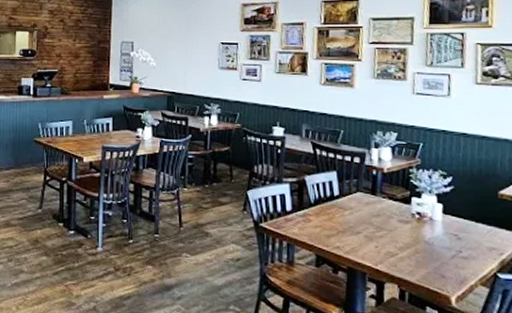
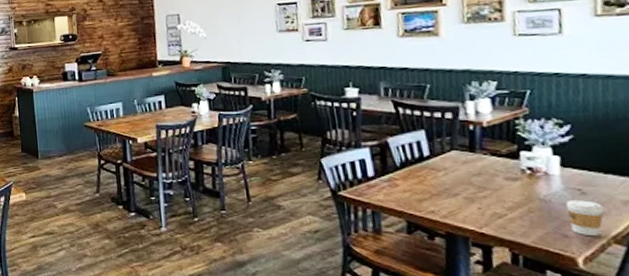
coffee cup: none [444,244,474,278] -> present [565,200,604,237]

